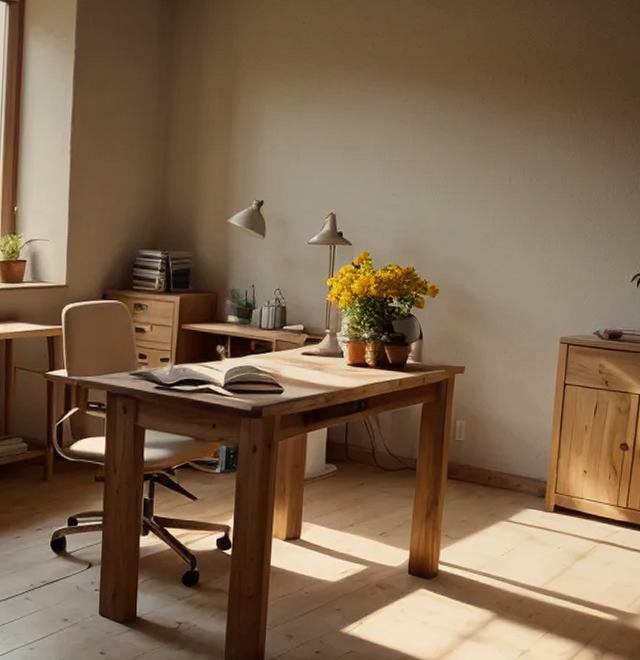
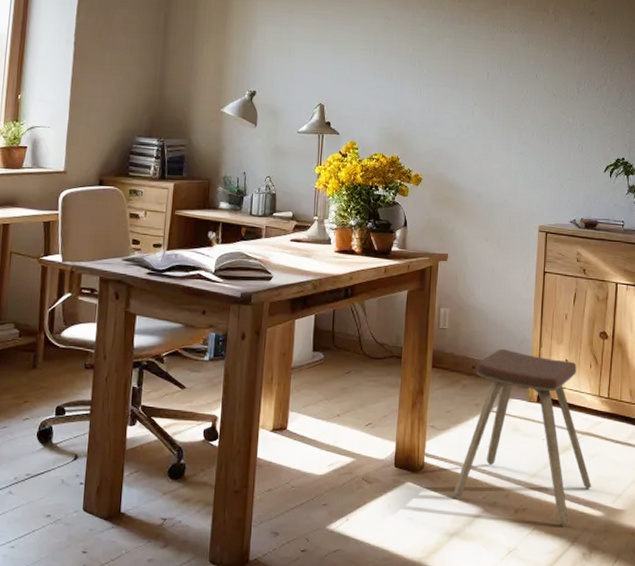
music stool: none [468,460,607,629] -> present [454,348,592,526]

